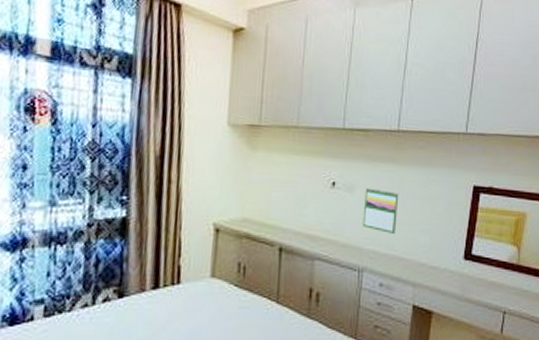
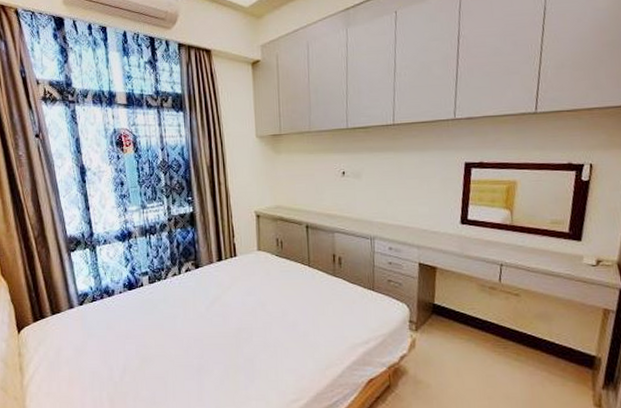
calendar: present [362,186,399,234] -> none [370,172,399,208]

